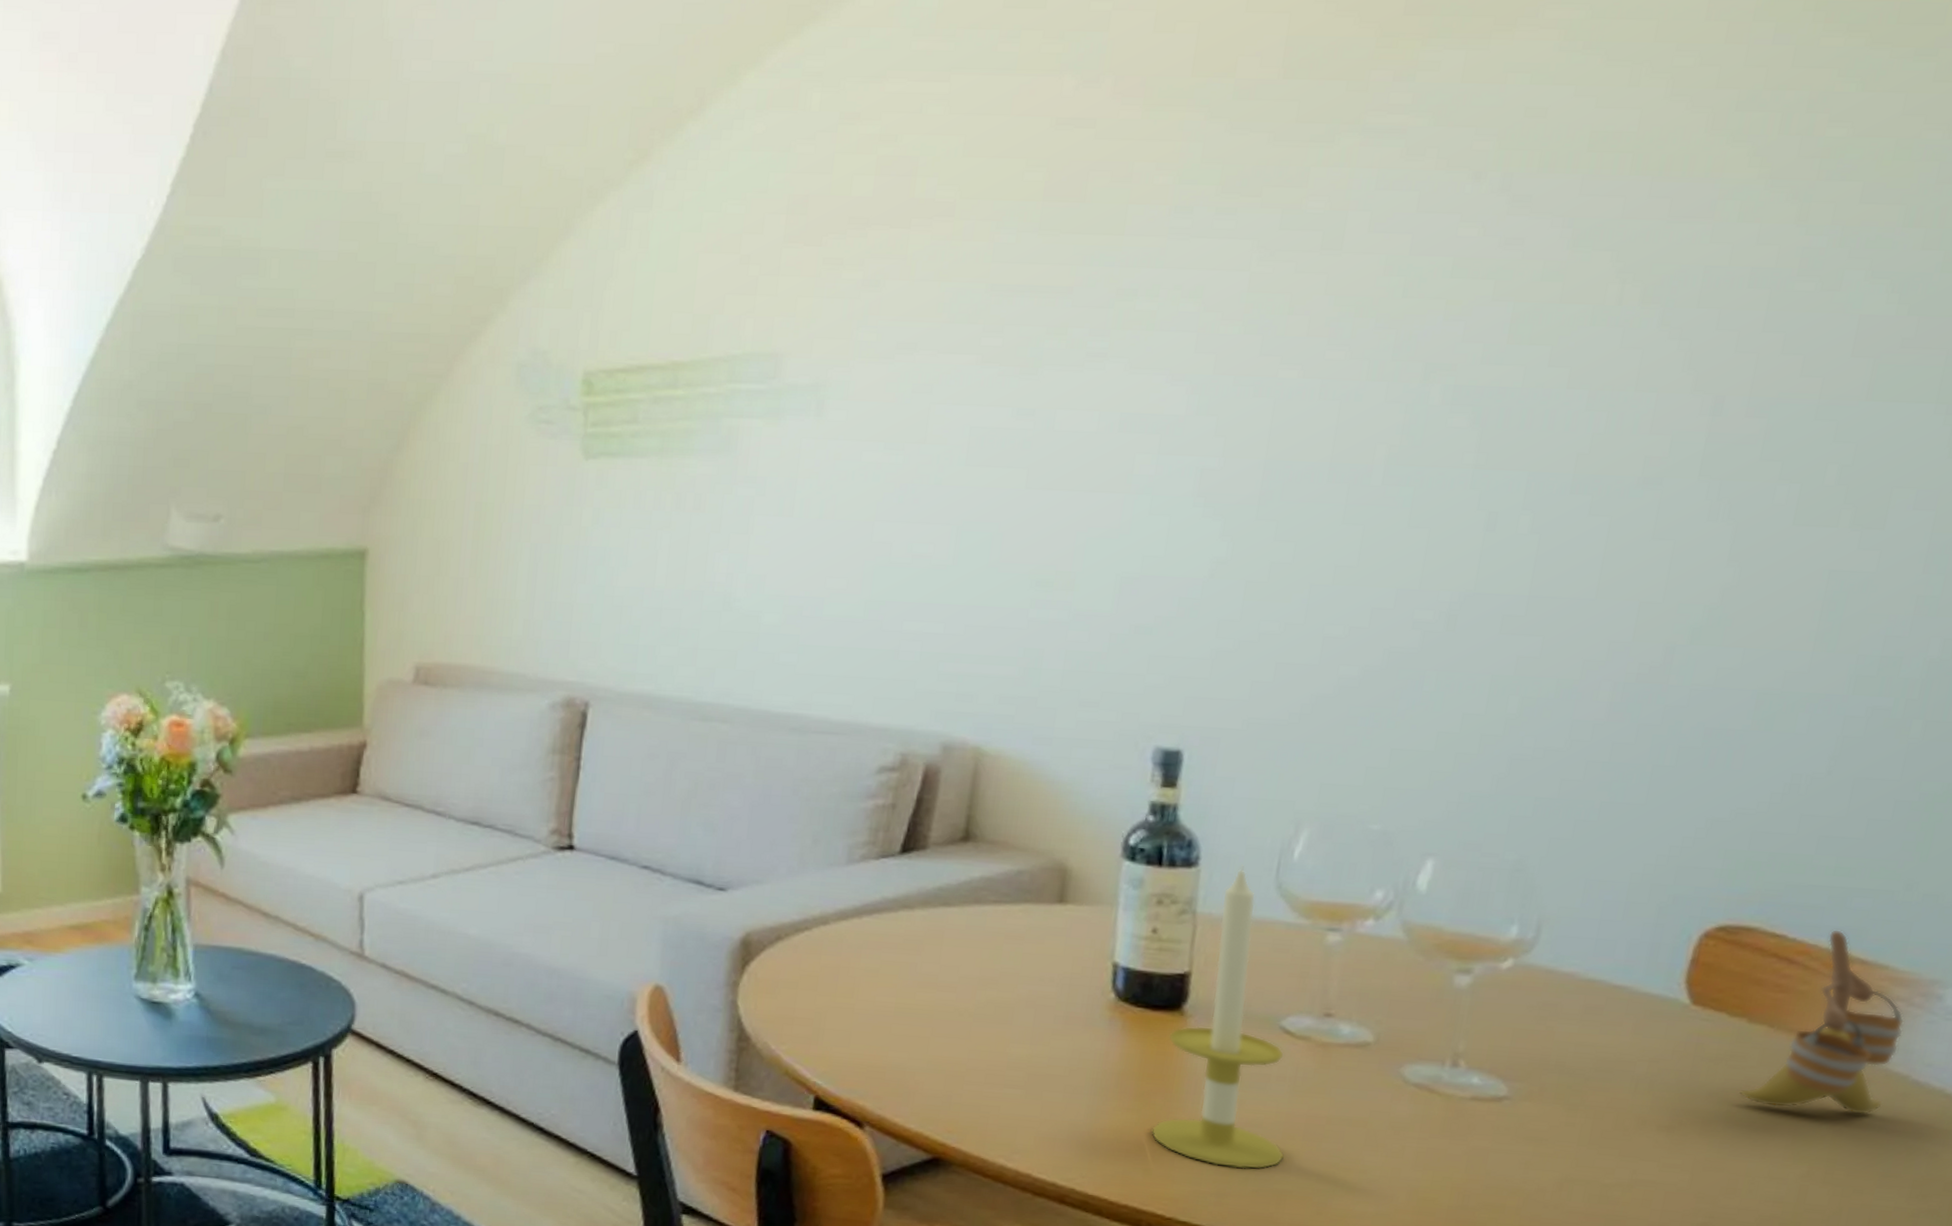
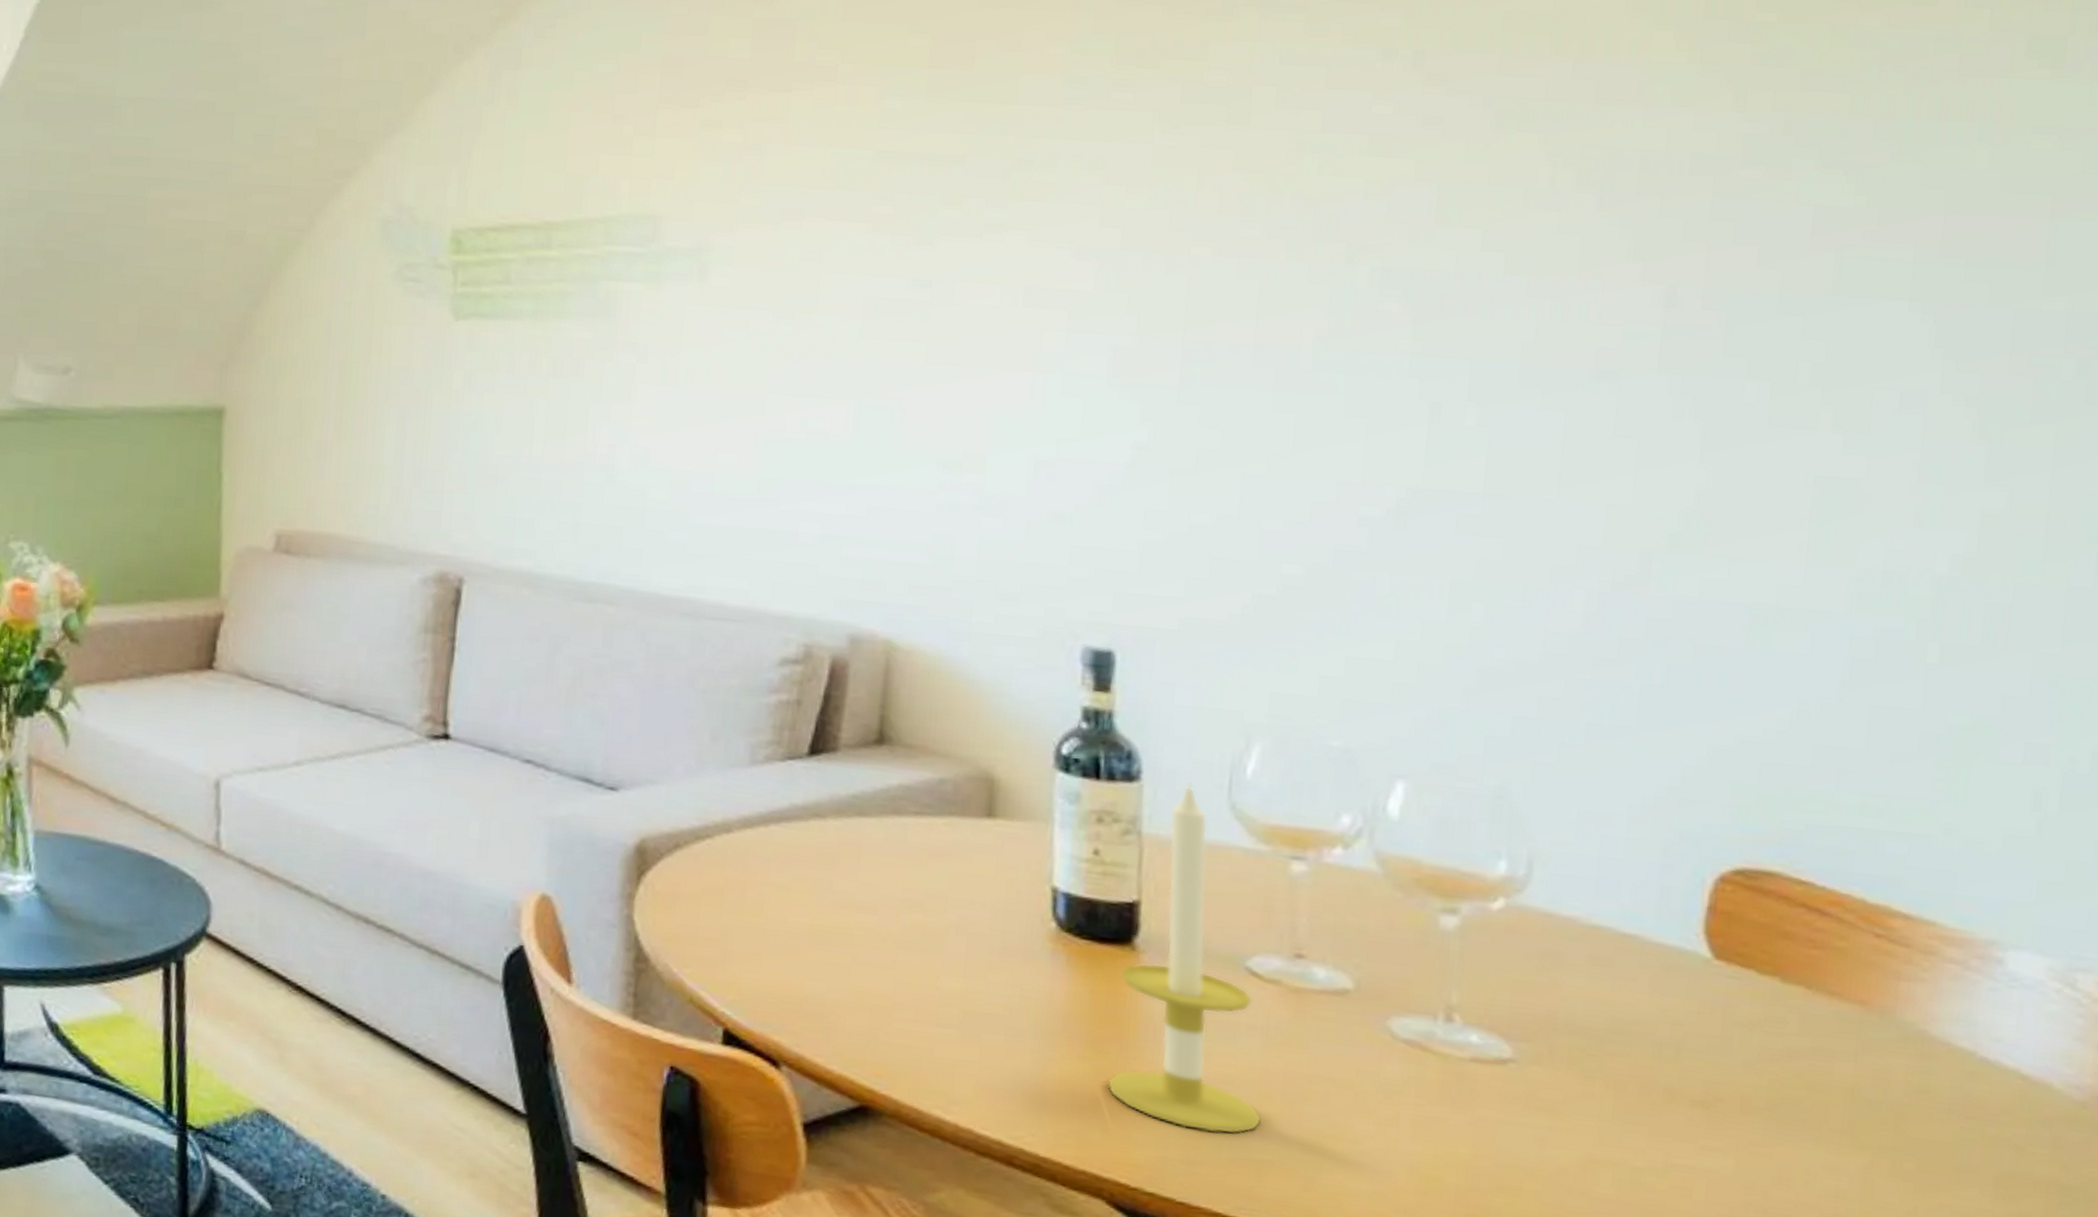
salt and pepper shaker: present [1738,929,1904,1116] -> none [1779,878,1962,1097]

